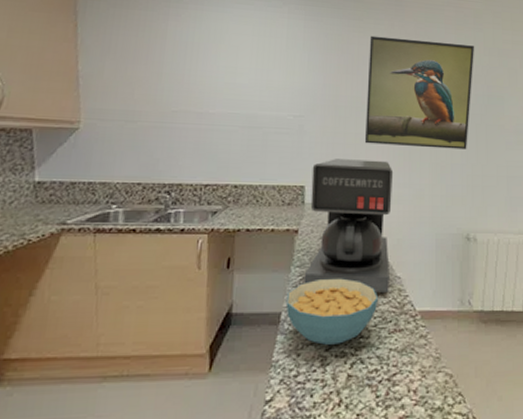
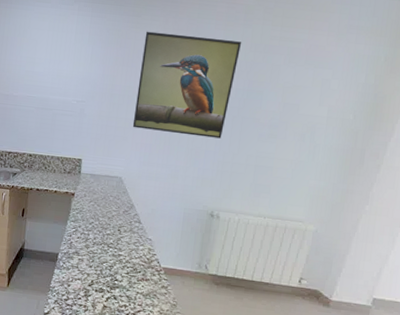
cereal bowl: present [285,278,379,345] -> none [62,232,132,283]
coffee maker: present [304,159,394,294] -> none [76,139,154,251]

